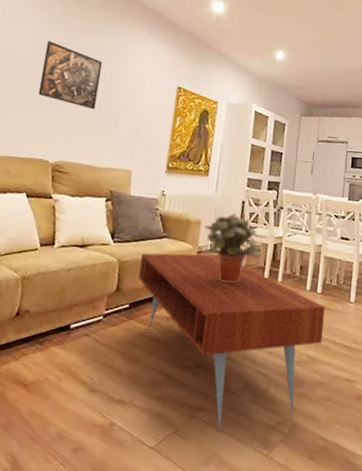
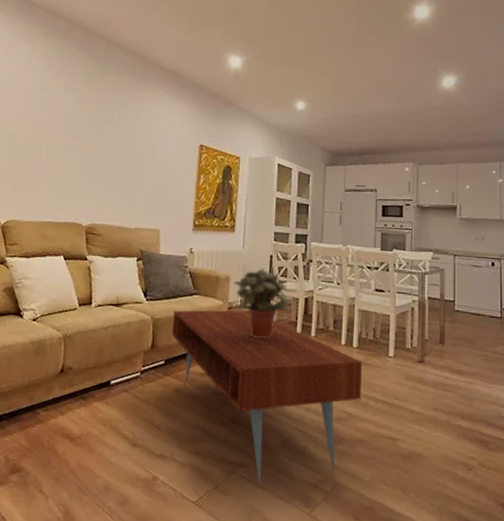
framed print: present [38,40,103,110] -> none [69,109,127,173]

